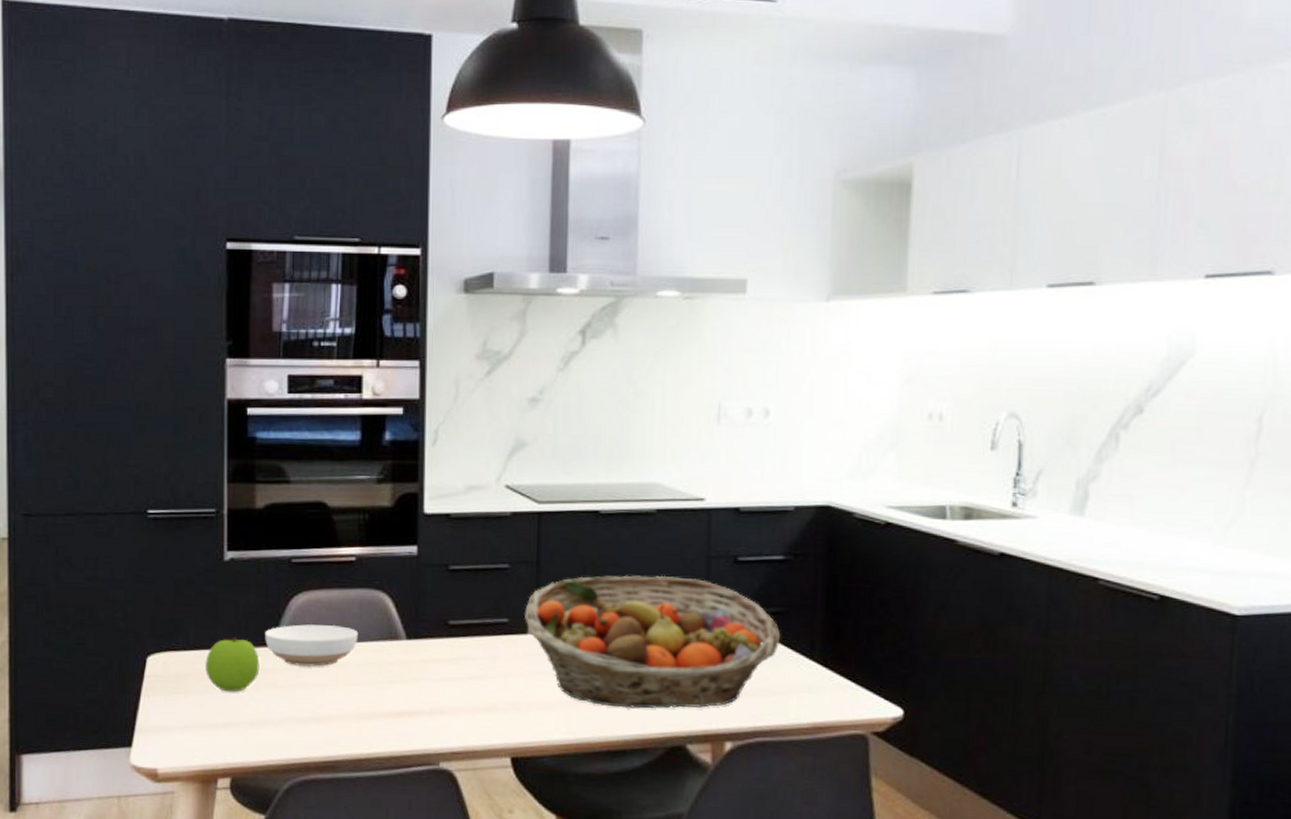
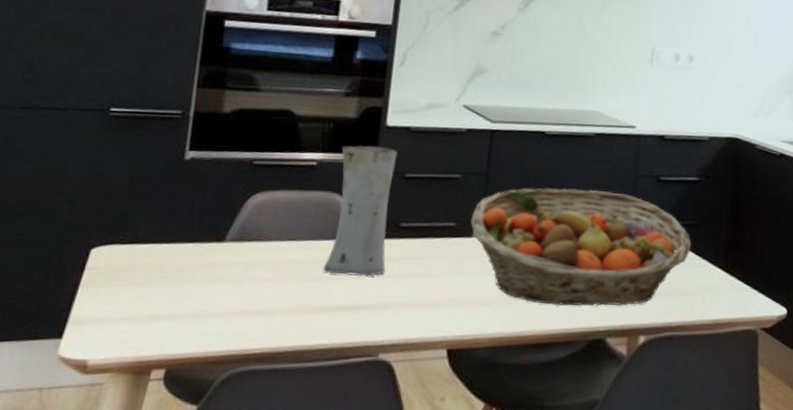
apple: present [205,638,260,692] -> none [152,233,210,285]
bowl: present [265,624,359,667] -> none [217,222,312,263]
vase: none [374,536,439,679] -> present [323,145,398,276]

